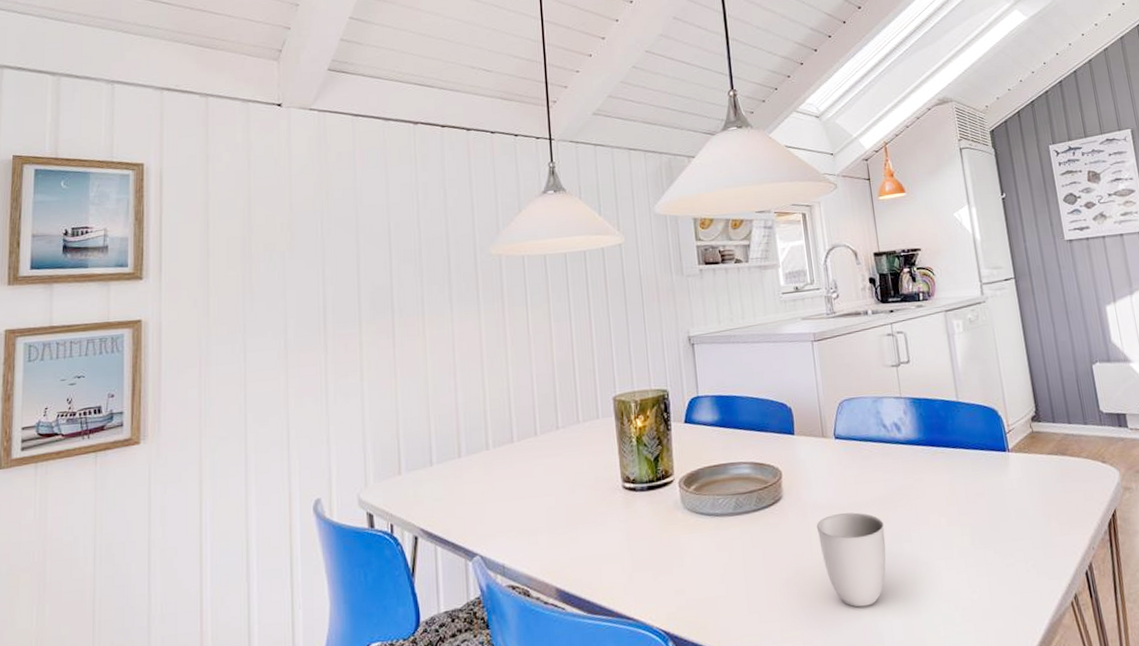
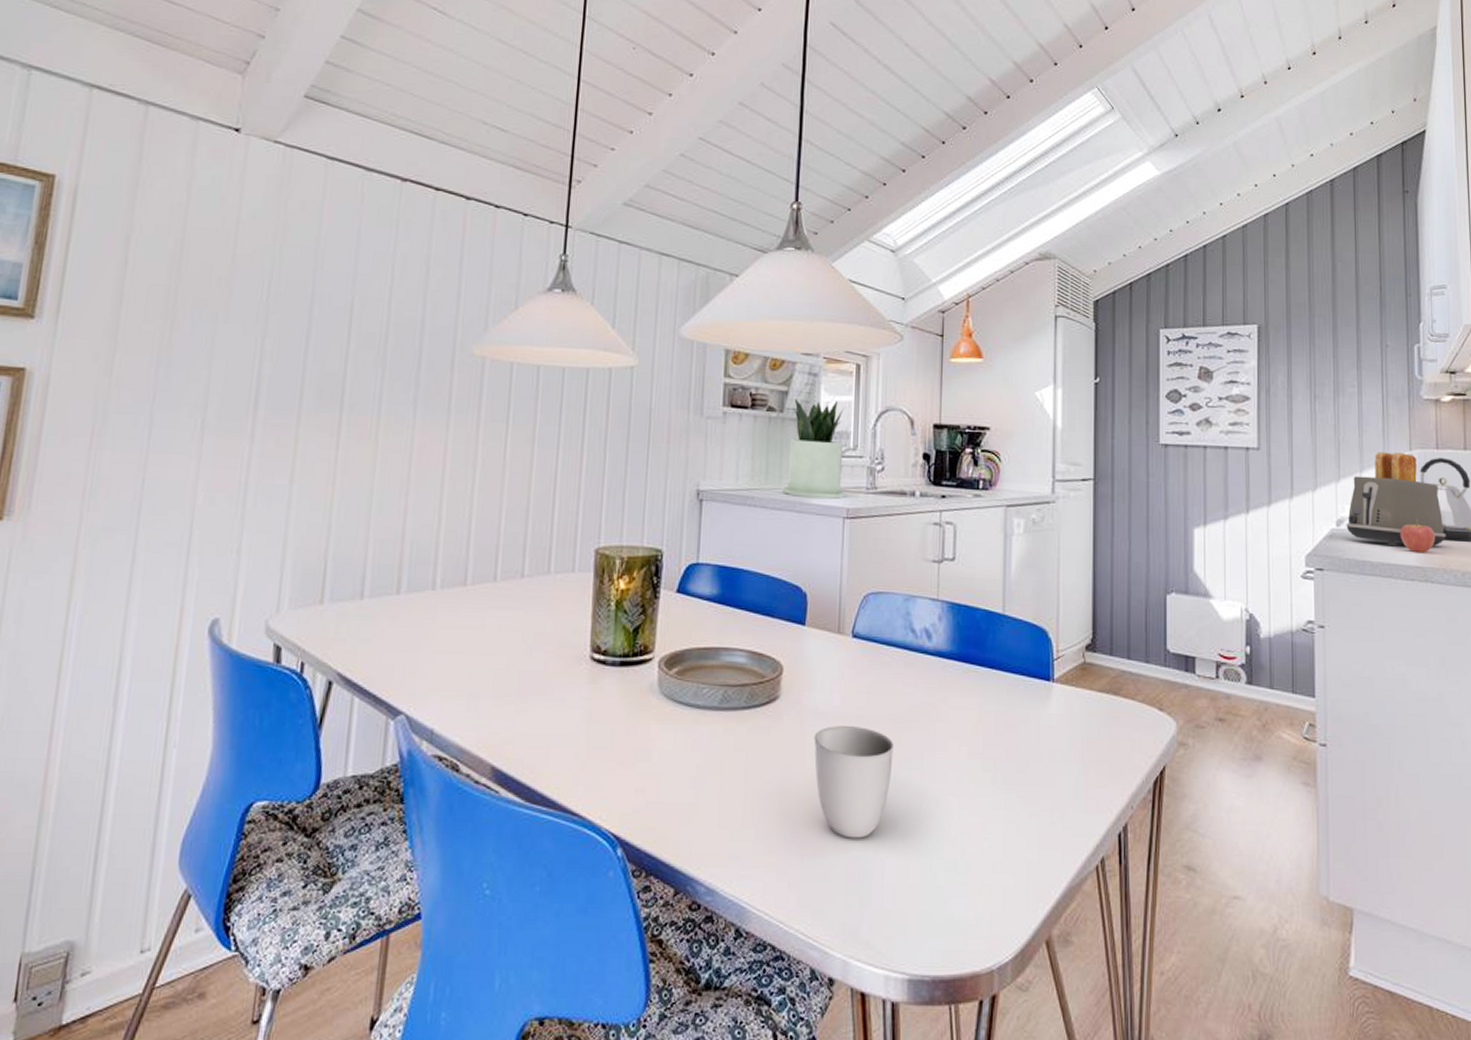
planter: none [756,246,811,330] -> present [781,399,846,500]

